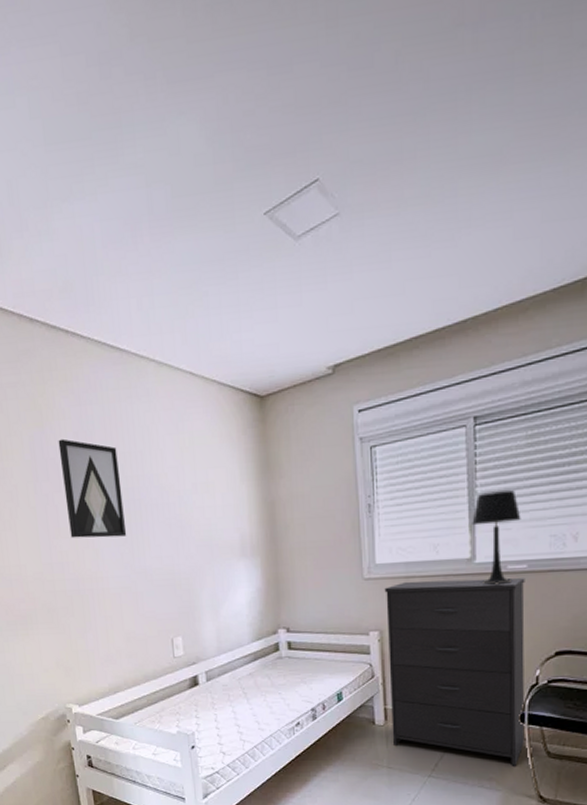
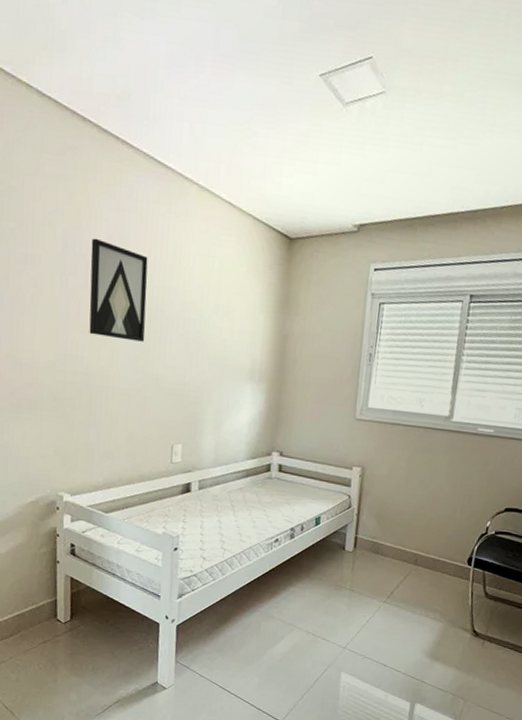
dresser: present [384,578,525,766] -> none [357,427,491,602]
table lamp: present [472,490,521,585] -> none [454,362,496,444]

